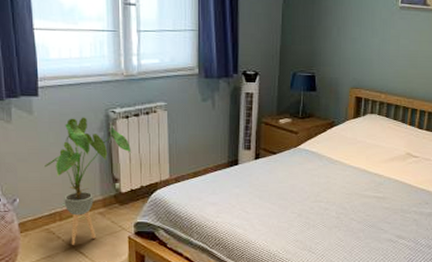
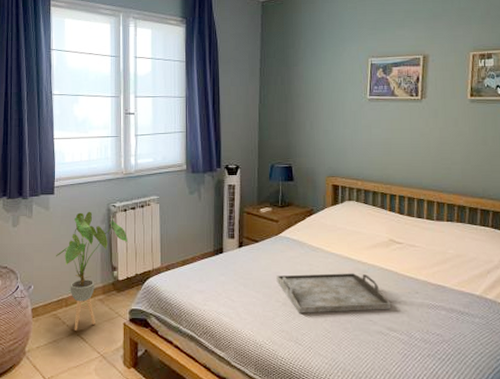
serving tray: none [293,185,402,224] -> present [276,273,390,313]

